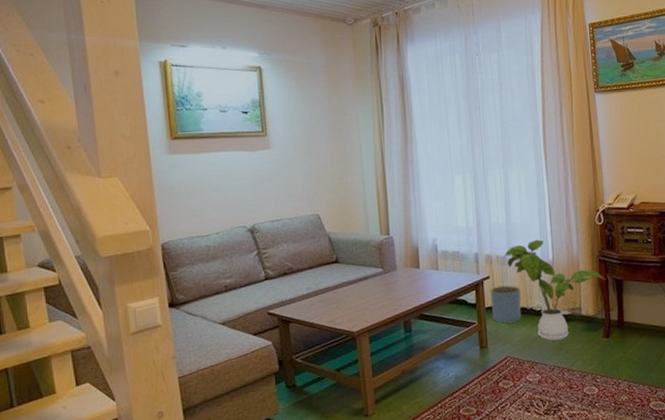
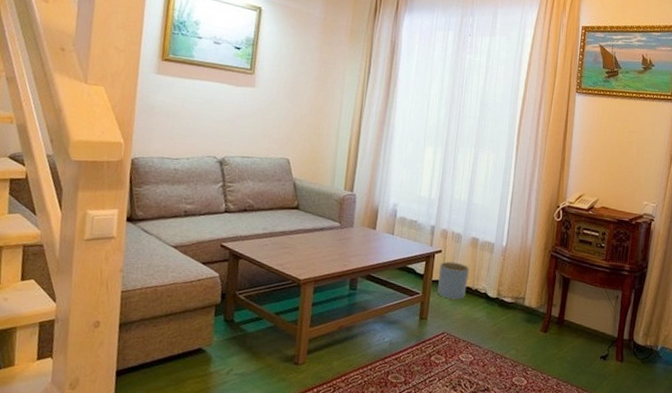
house plant: present [504,239,606,341] -> none [459,223,554,326]

